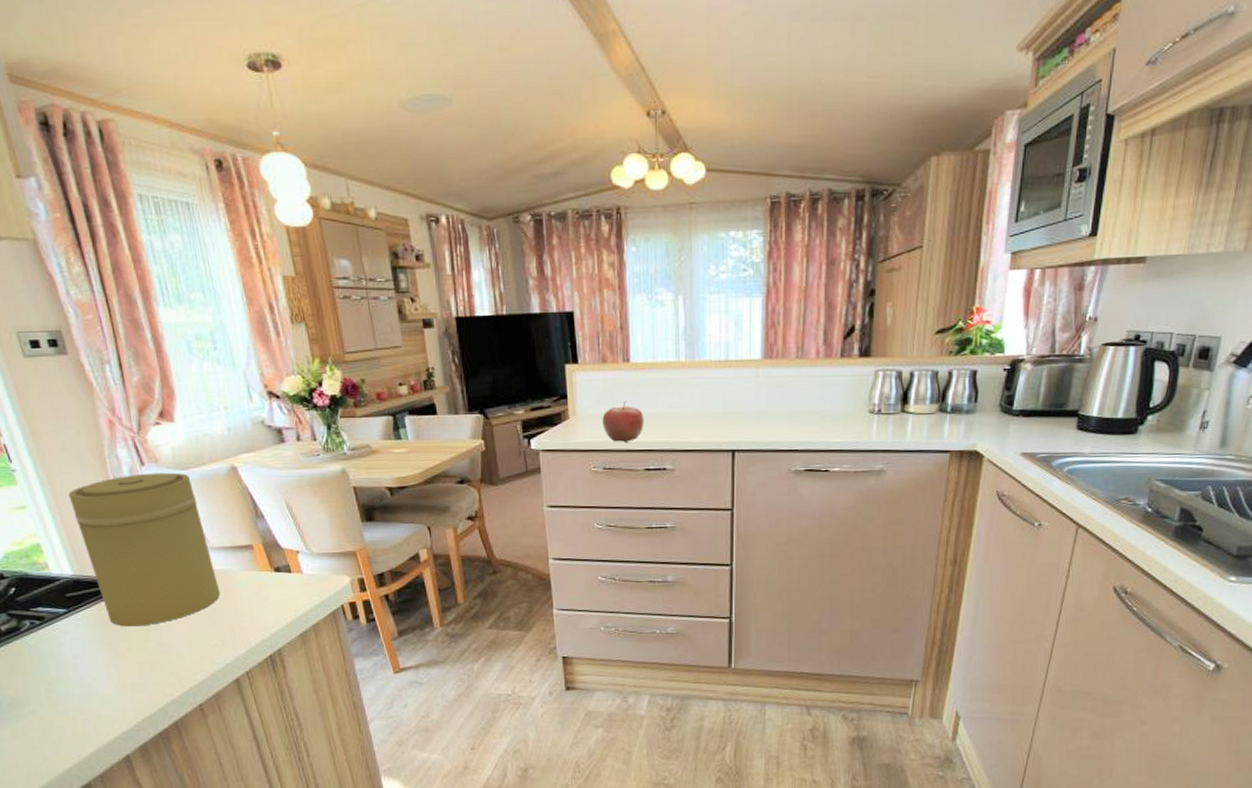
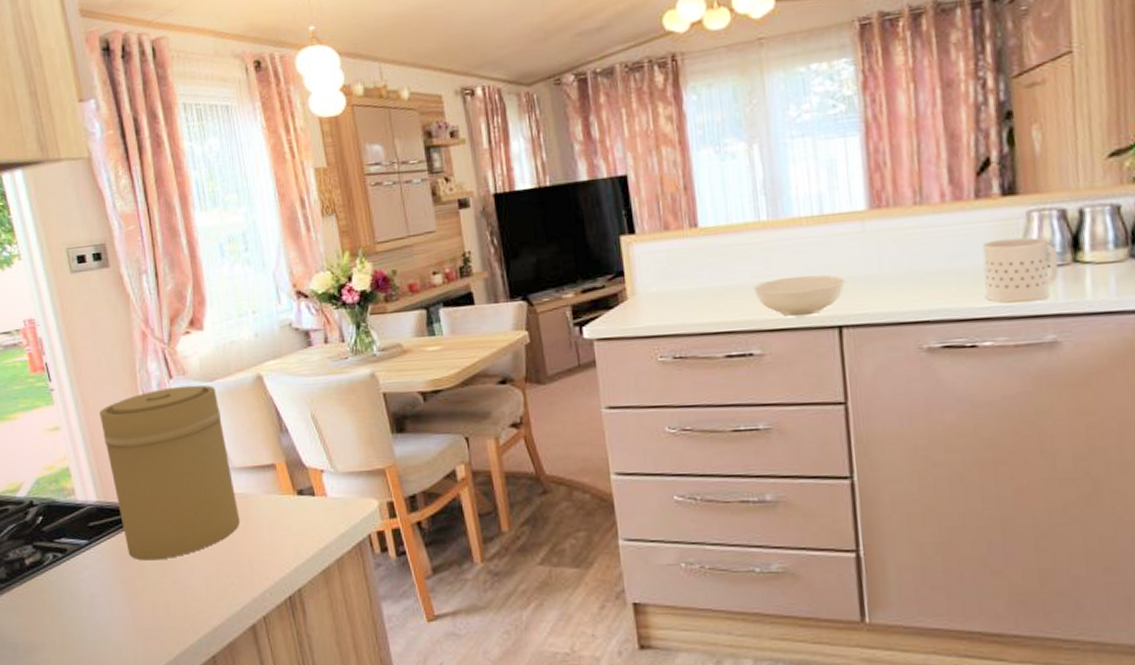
fruit: present [602,401,645,442] -> none [668,273,721,325]
bowl: none [670,408,740,441] -> present [753,275,846,318]
mug: none [839,390,891,441] -> present [982,237,1059,304]

